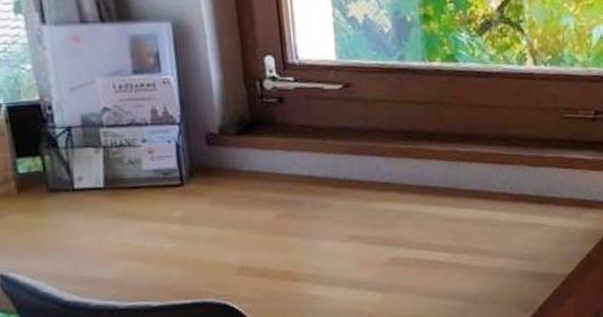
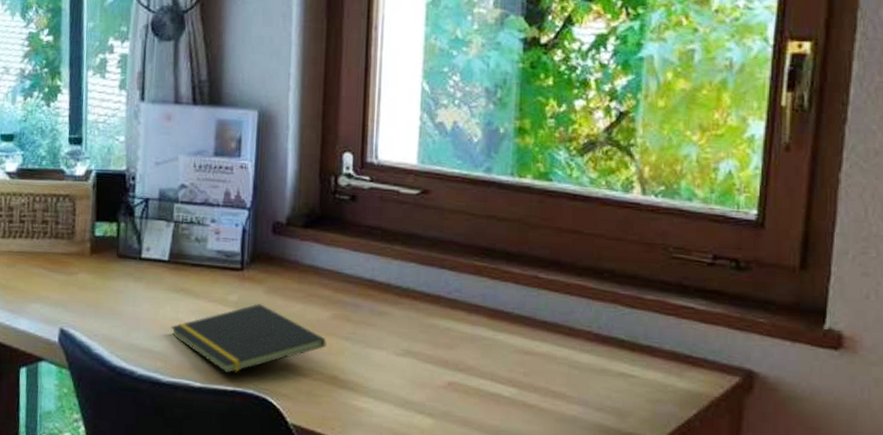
notepad: none [119,215,276,288] -> present [171,303,326,374]

